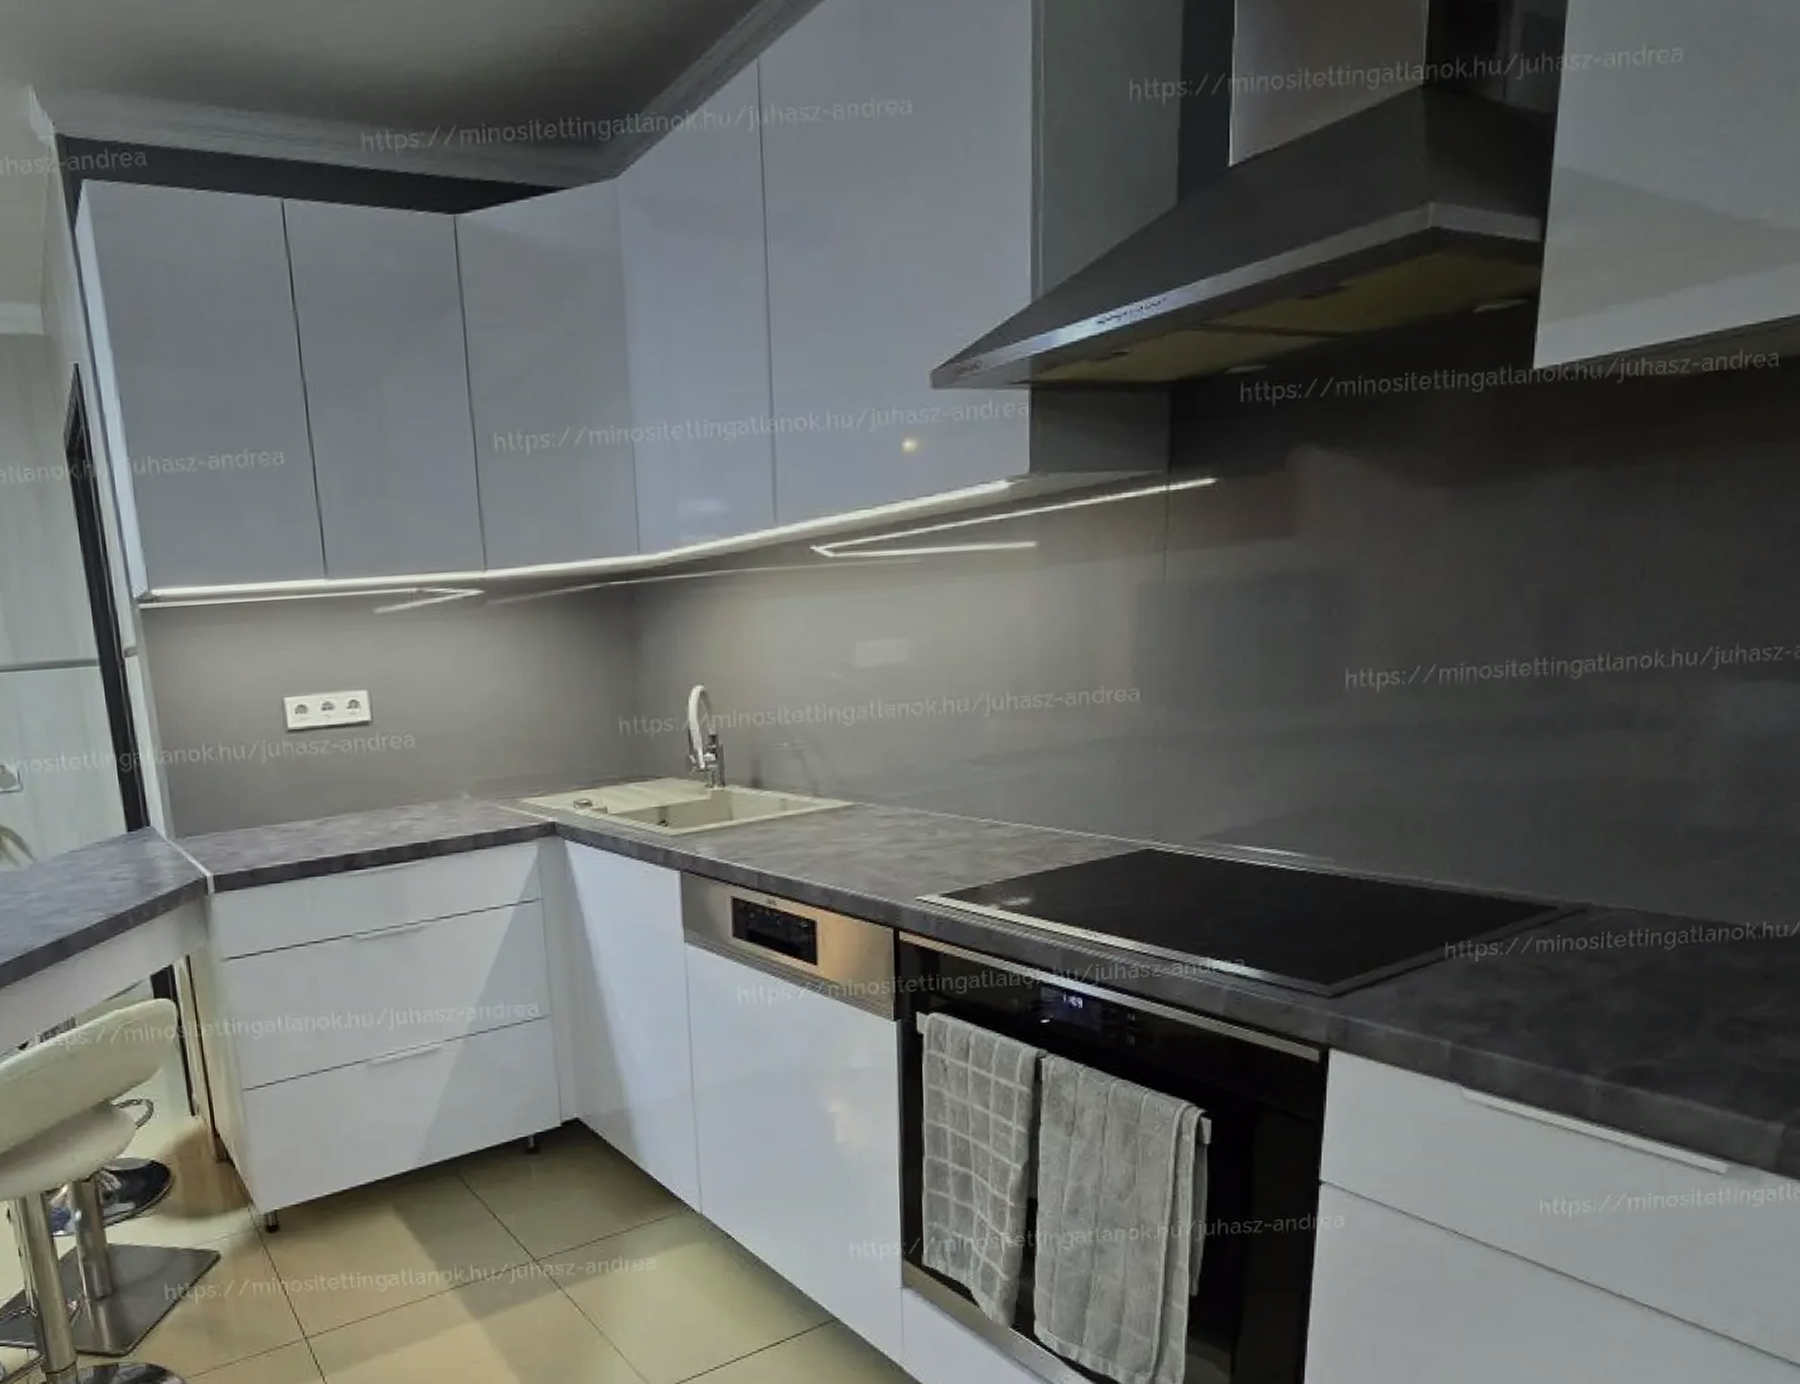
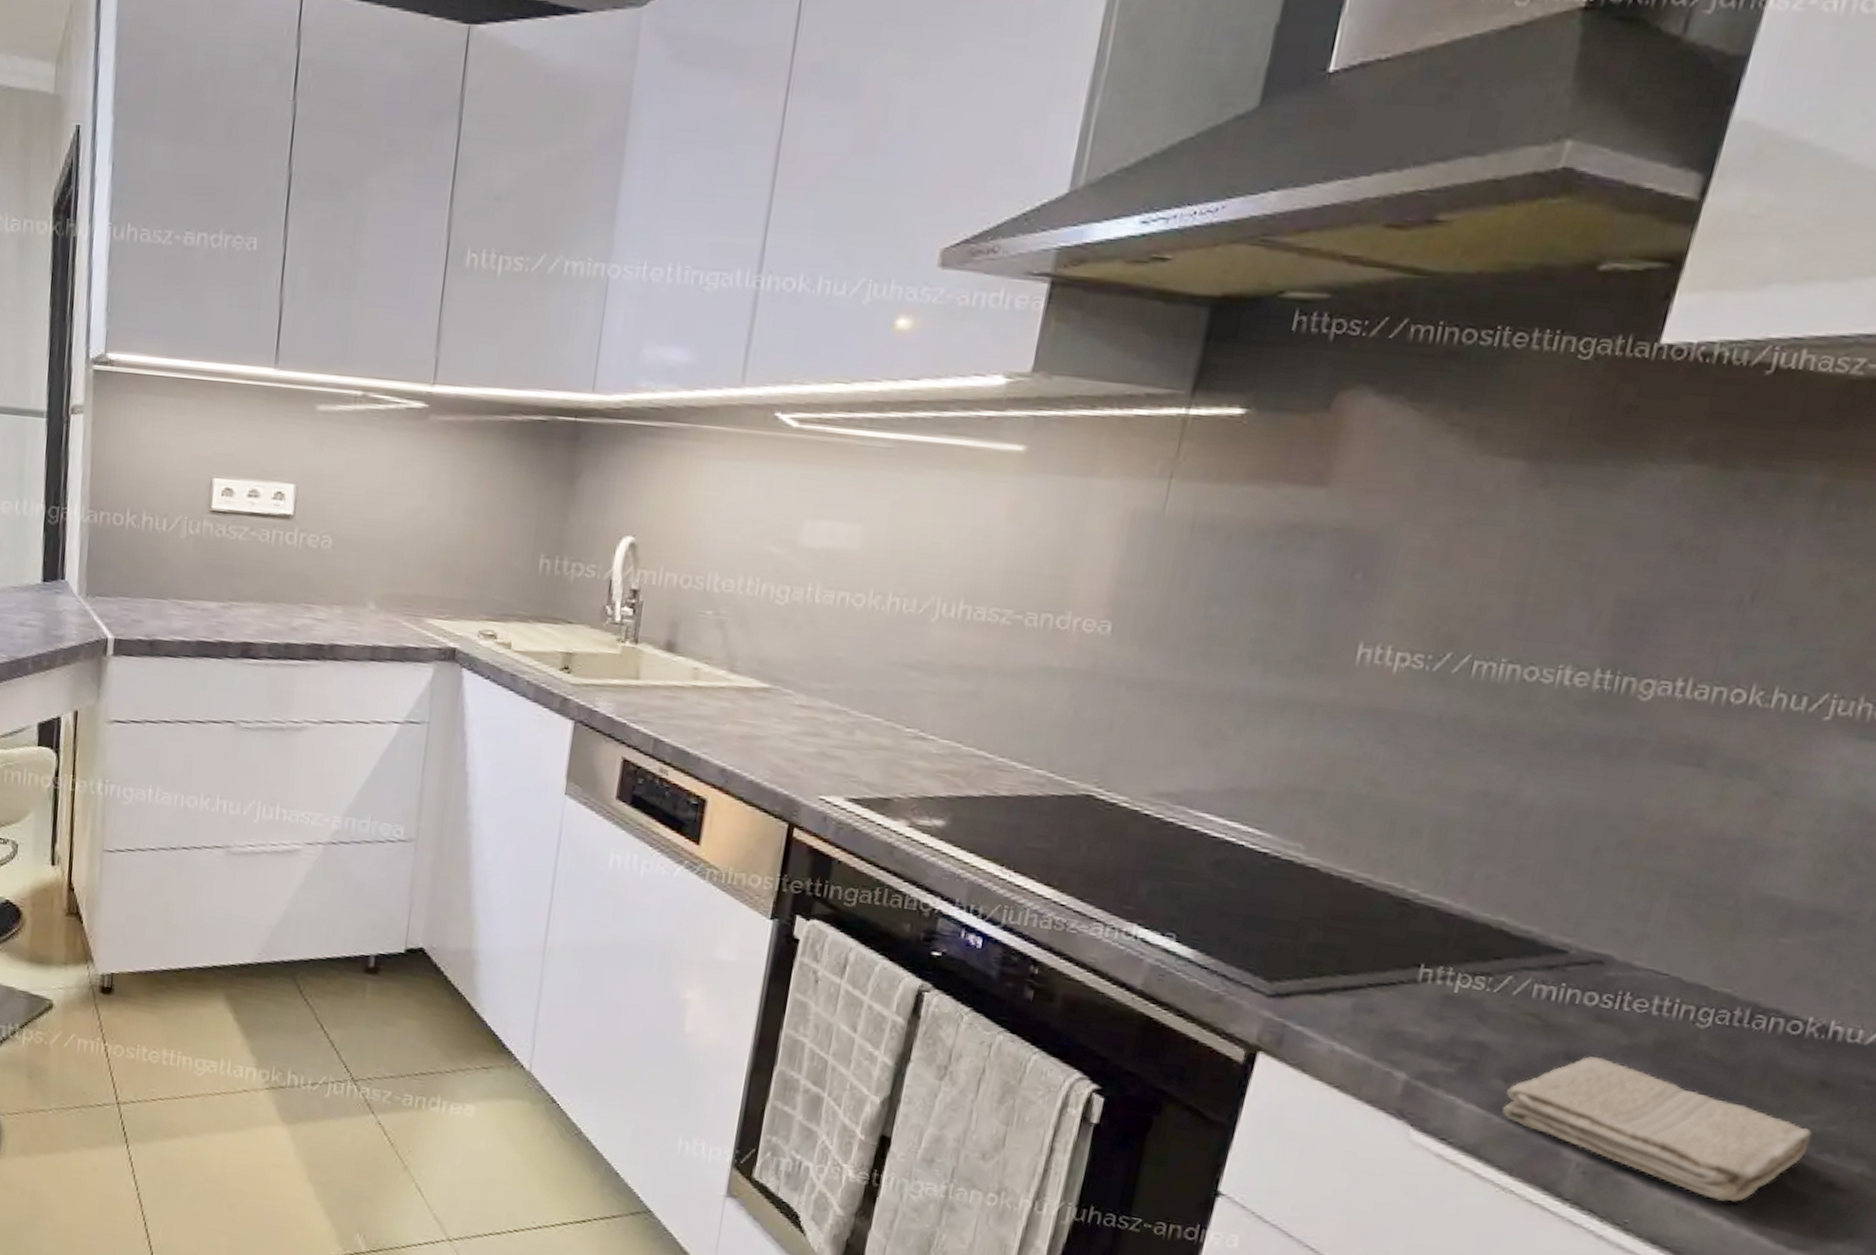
washcloth: none [1531,992,1766,1093] -> present [1502,1056,1813,1202]

